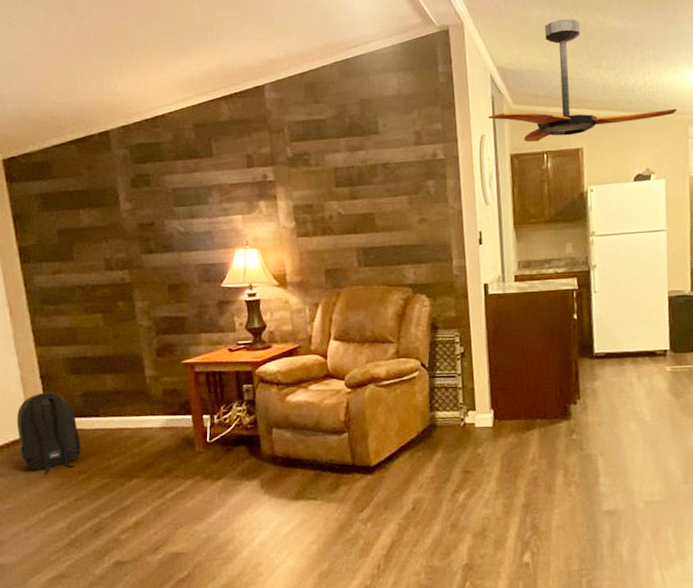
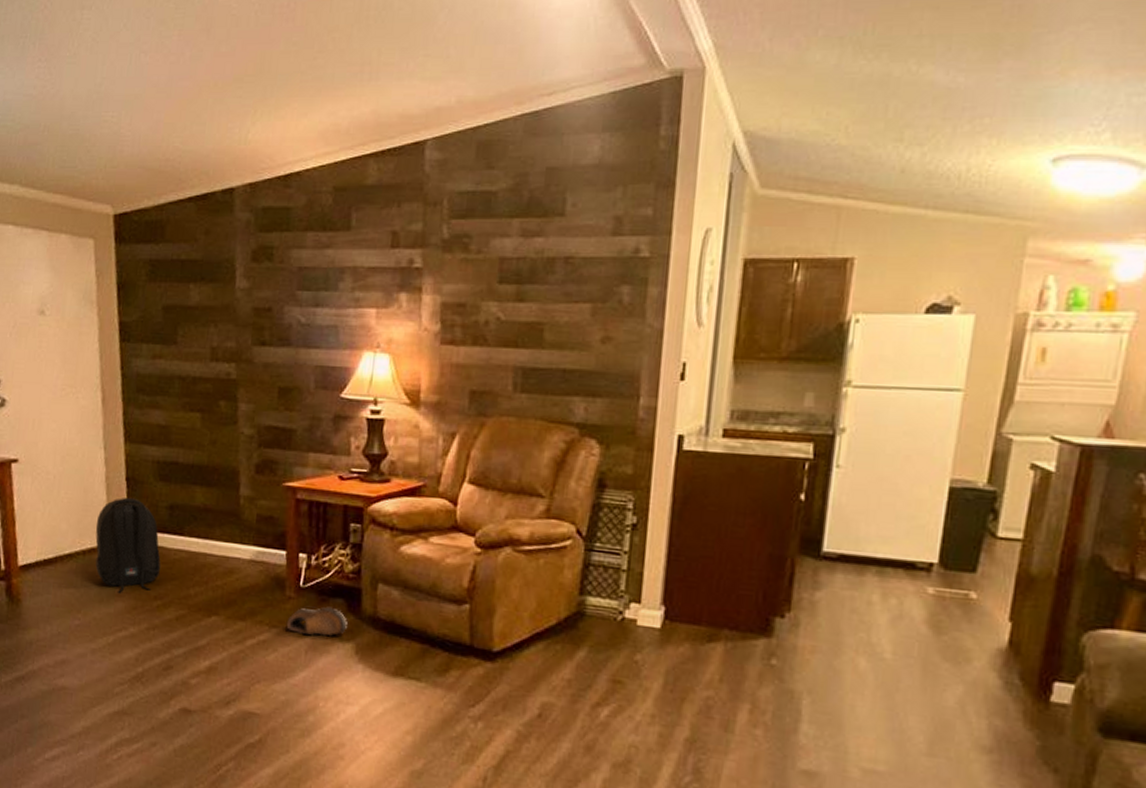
shoe: none [199,454,251,480] -> present [286,607,347,636]
ceiling fan: present [487,19,678,142] -> none [719,67,1014,244]

